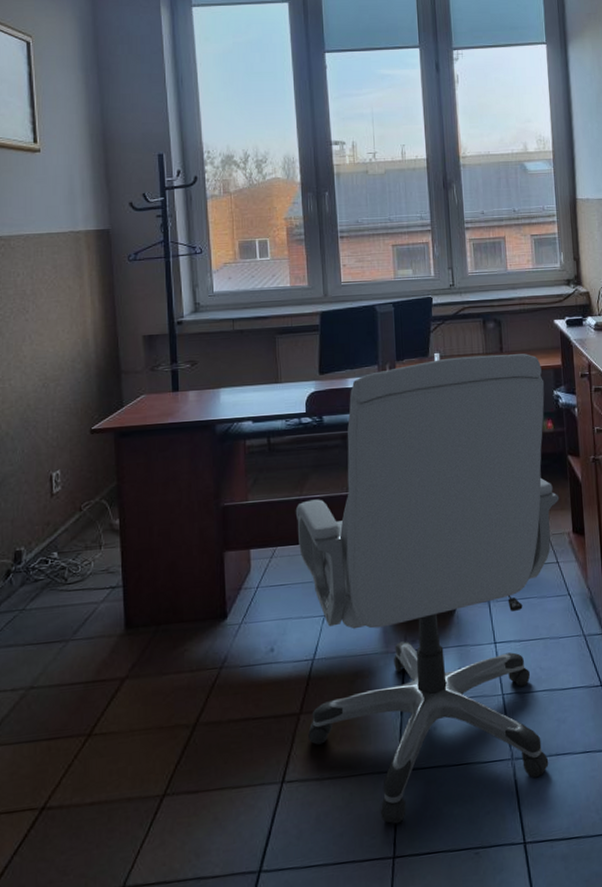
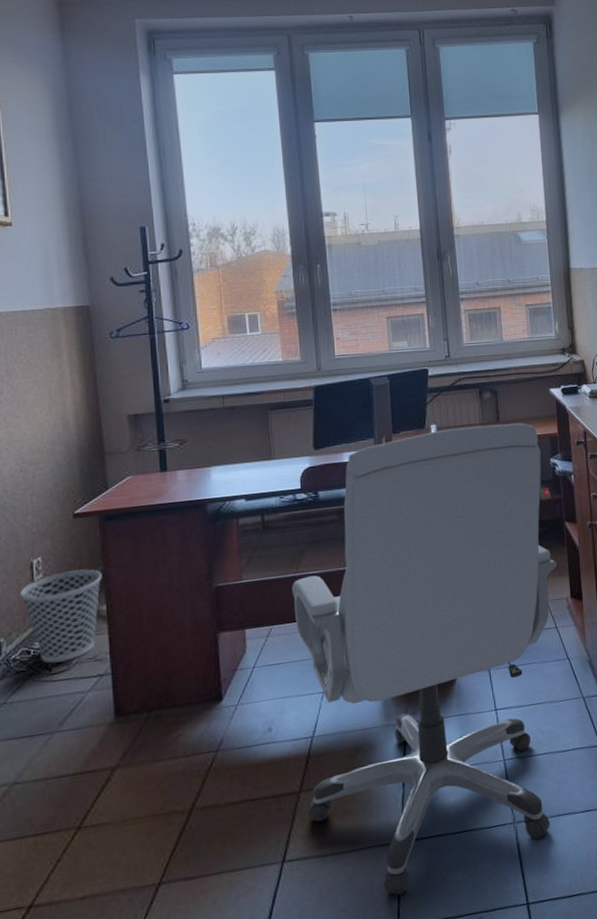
wastebasket: none [40,483,116,574] -> present [20,569,102,664]

